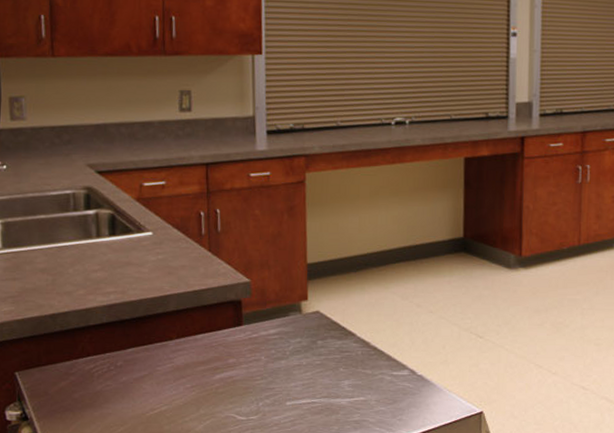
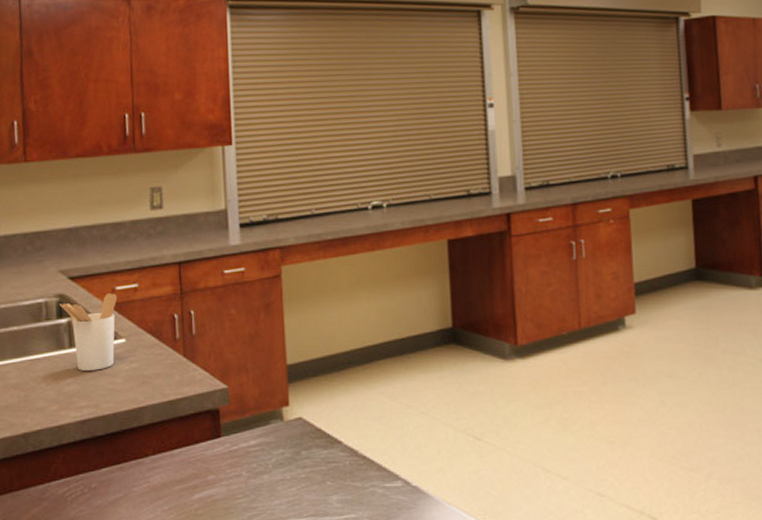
utensil holder: none [87,189,145,260] -> present [59,293,118,371]

